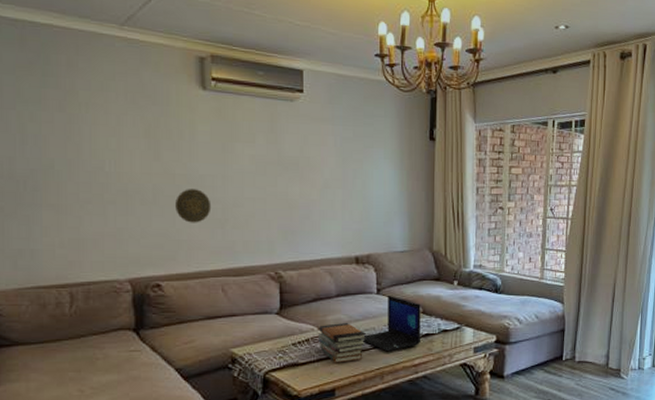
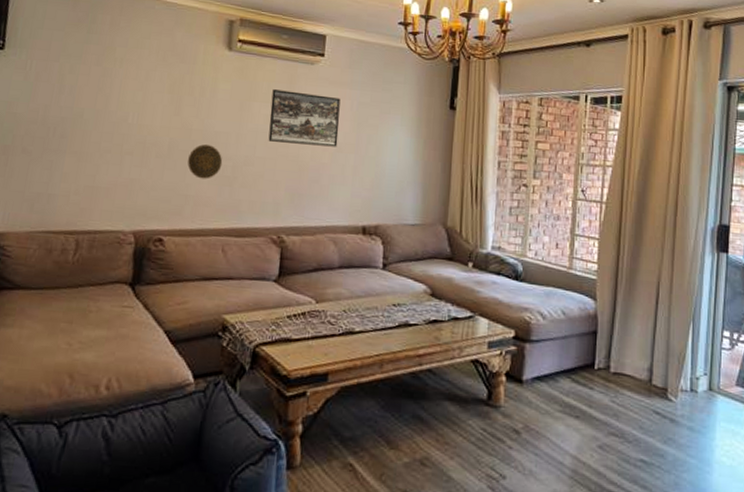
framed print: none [254,129,325,183] -> present [268,89,341,147]
book stack: present [319,323,366,363] -> none [315,298,367,344]
laptop: present [363,296,421,352] -> none [363,272,430,337]

